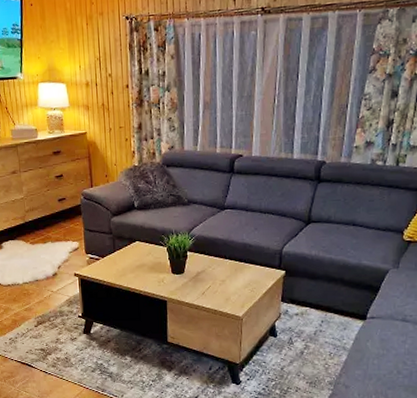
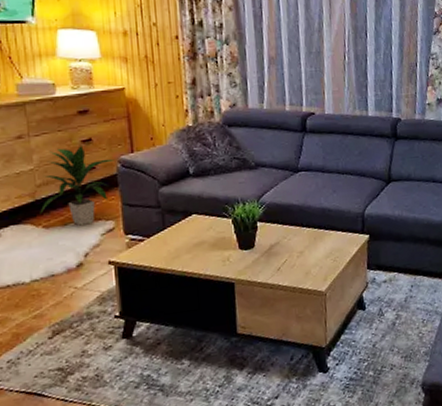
indoor plant: none [28,179,79,244] -> present [40,145,114,226]

